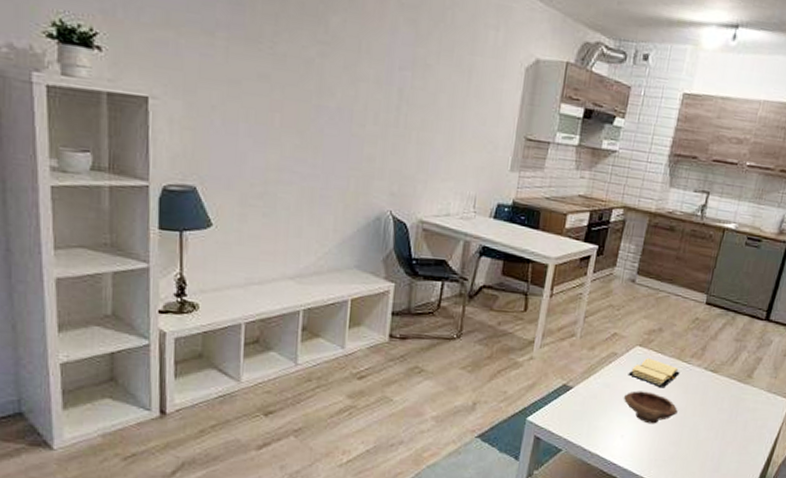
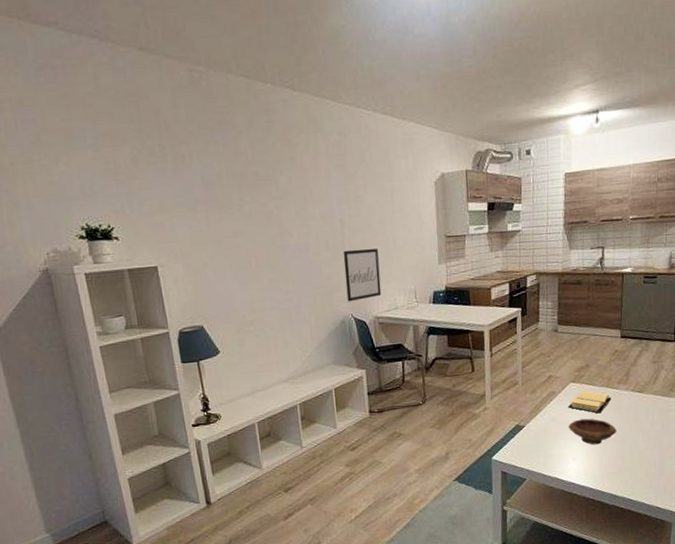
wall art: none [388,129,439,196] -> present [343,249,382,302]

